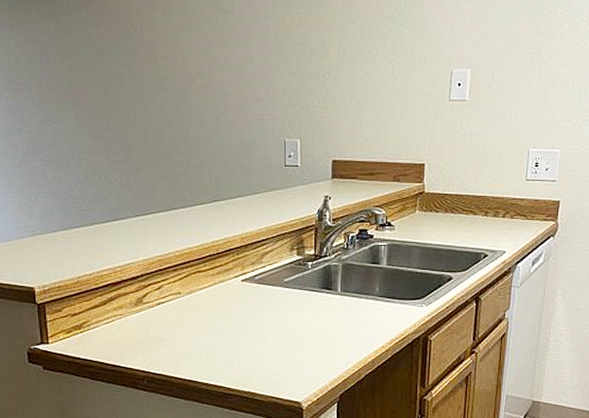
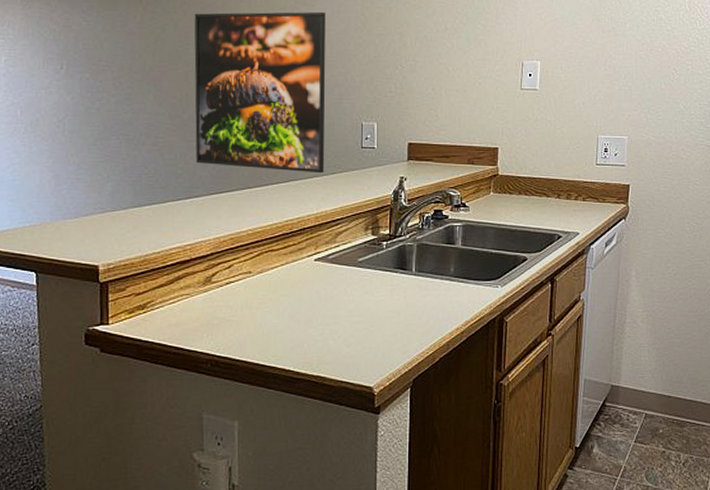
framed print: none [108,19,247,193] -> present [194,11,325,173]

